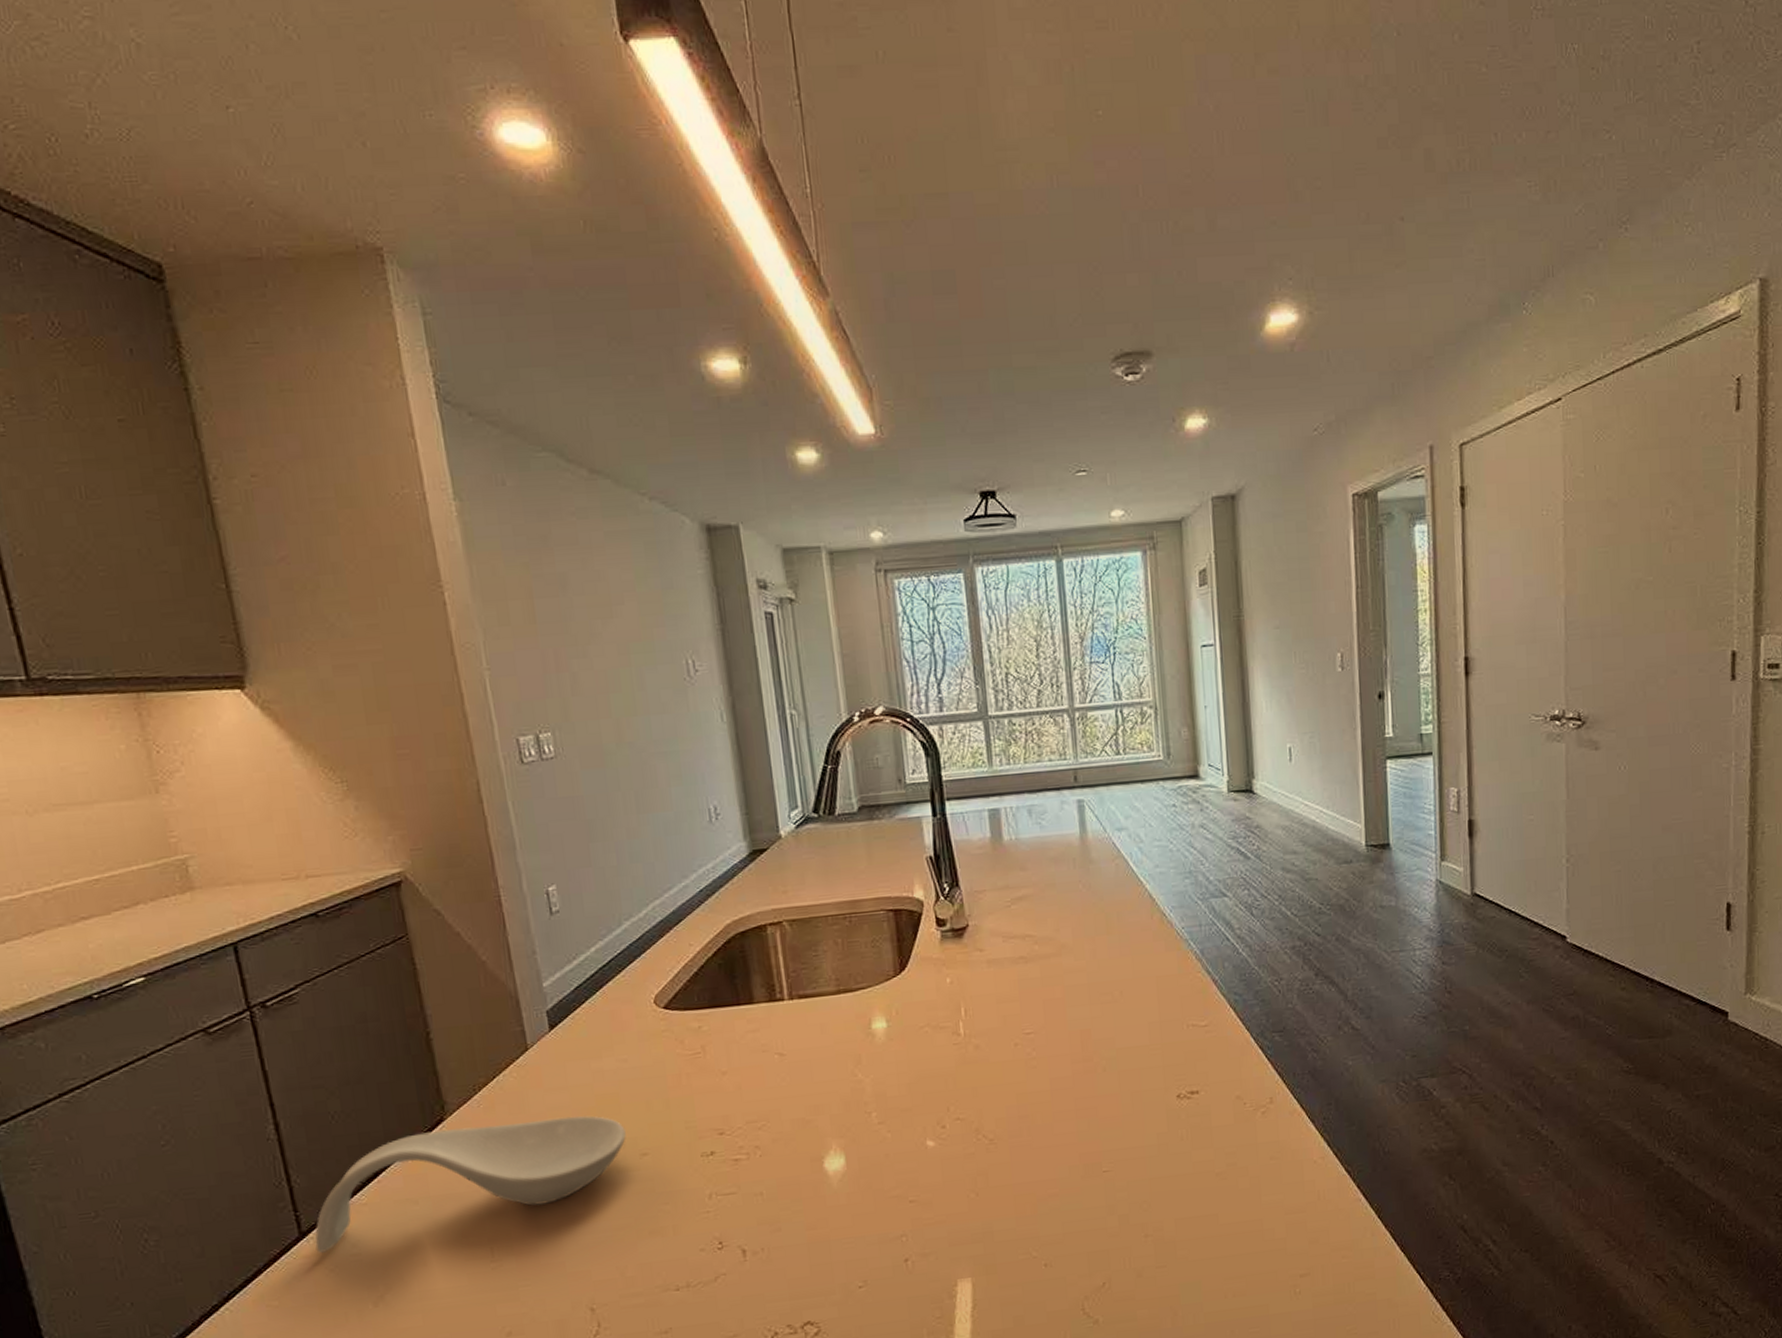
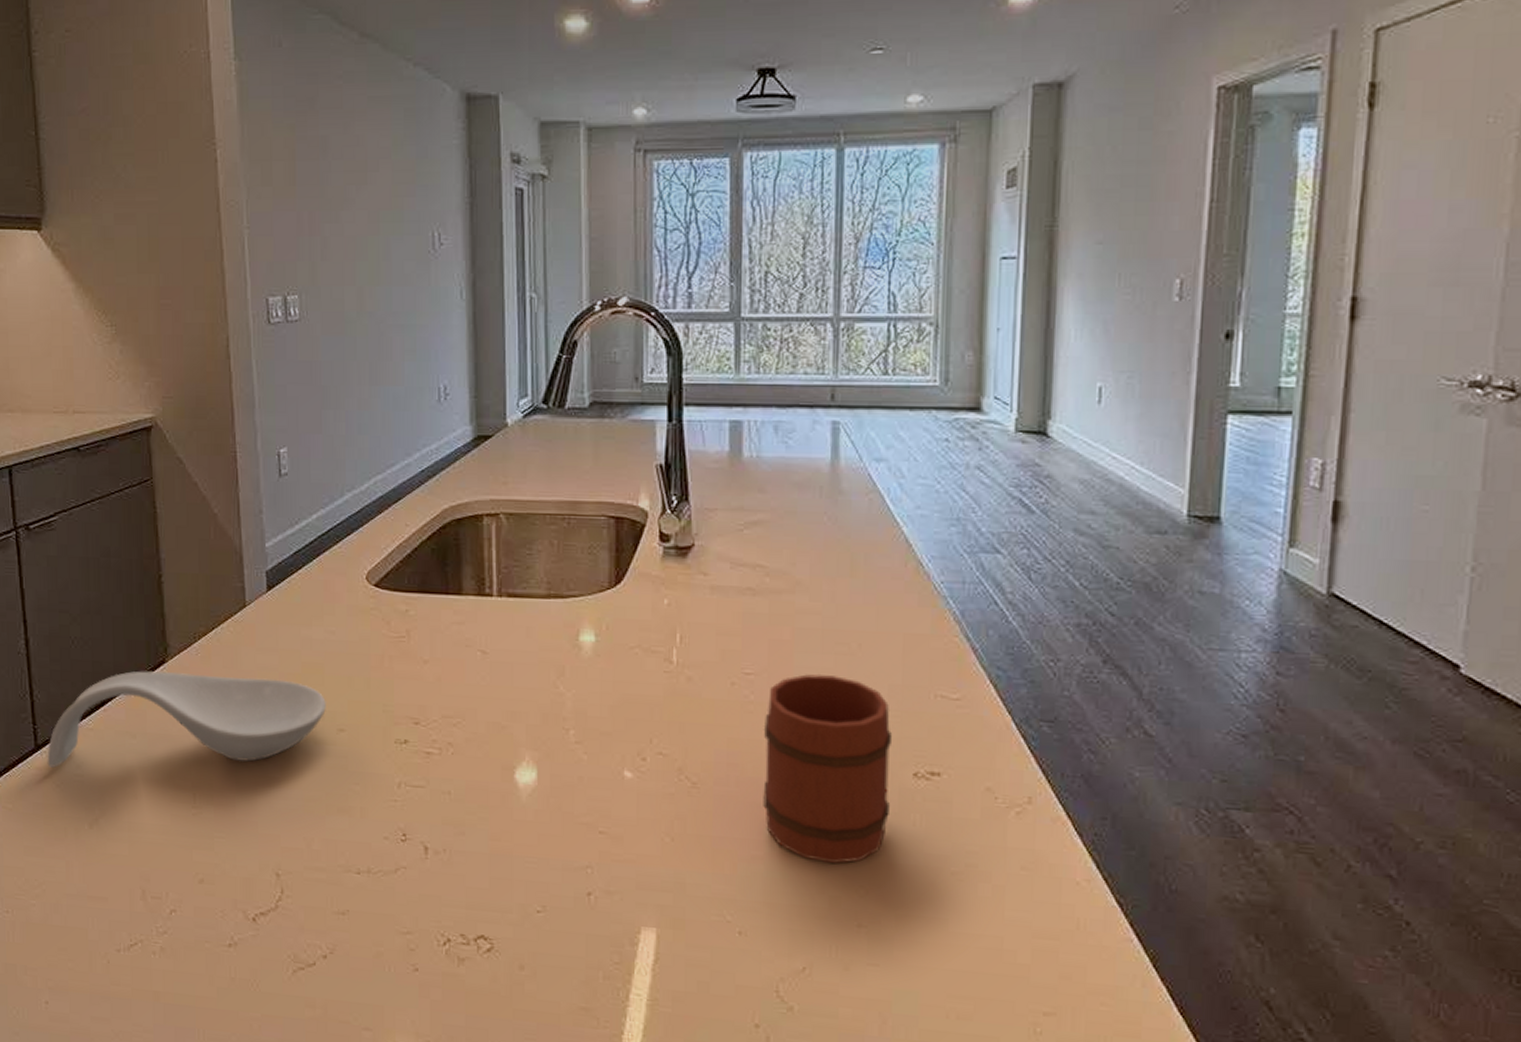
mug: none [1046,1022,1161,1187] -> present [763,674,892,863]

